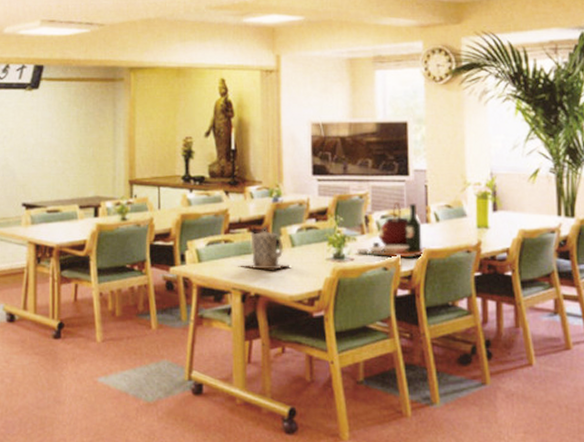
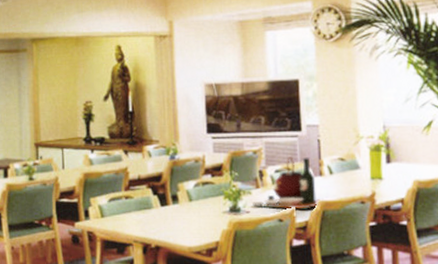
teapot: present [241,227,289,270] -> none [141,183,187,223]

